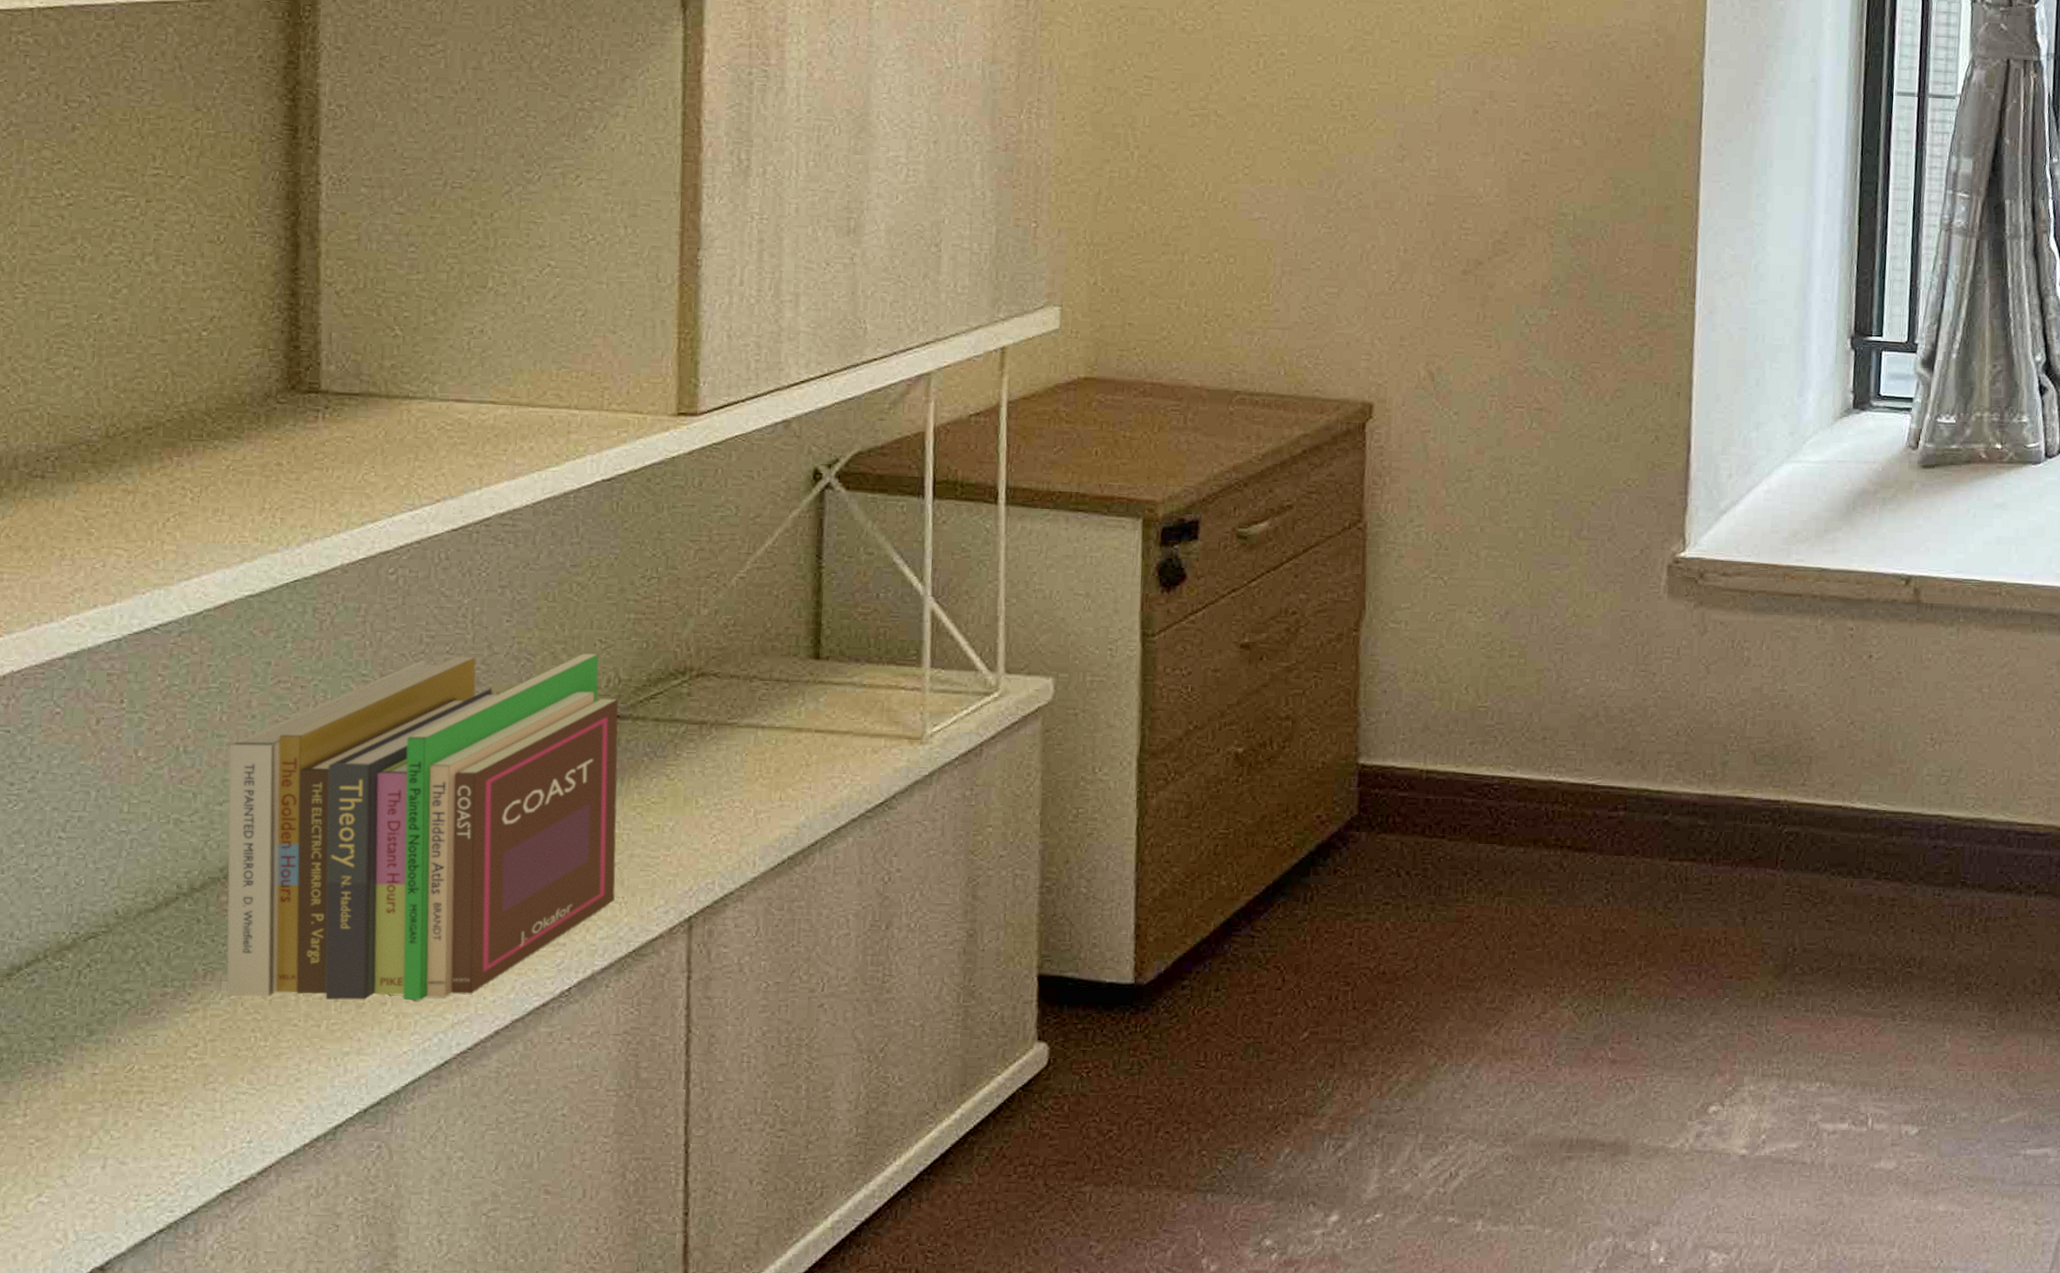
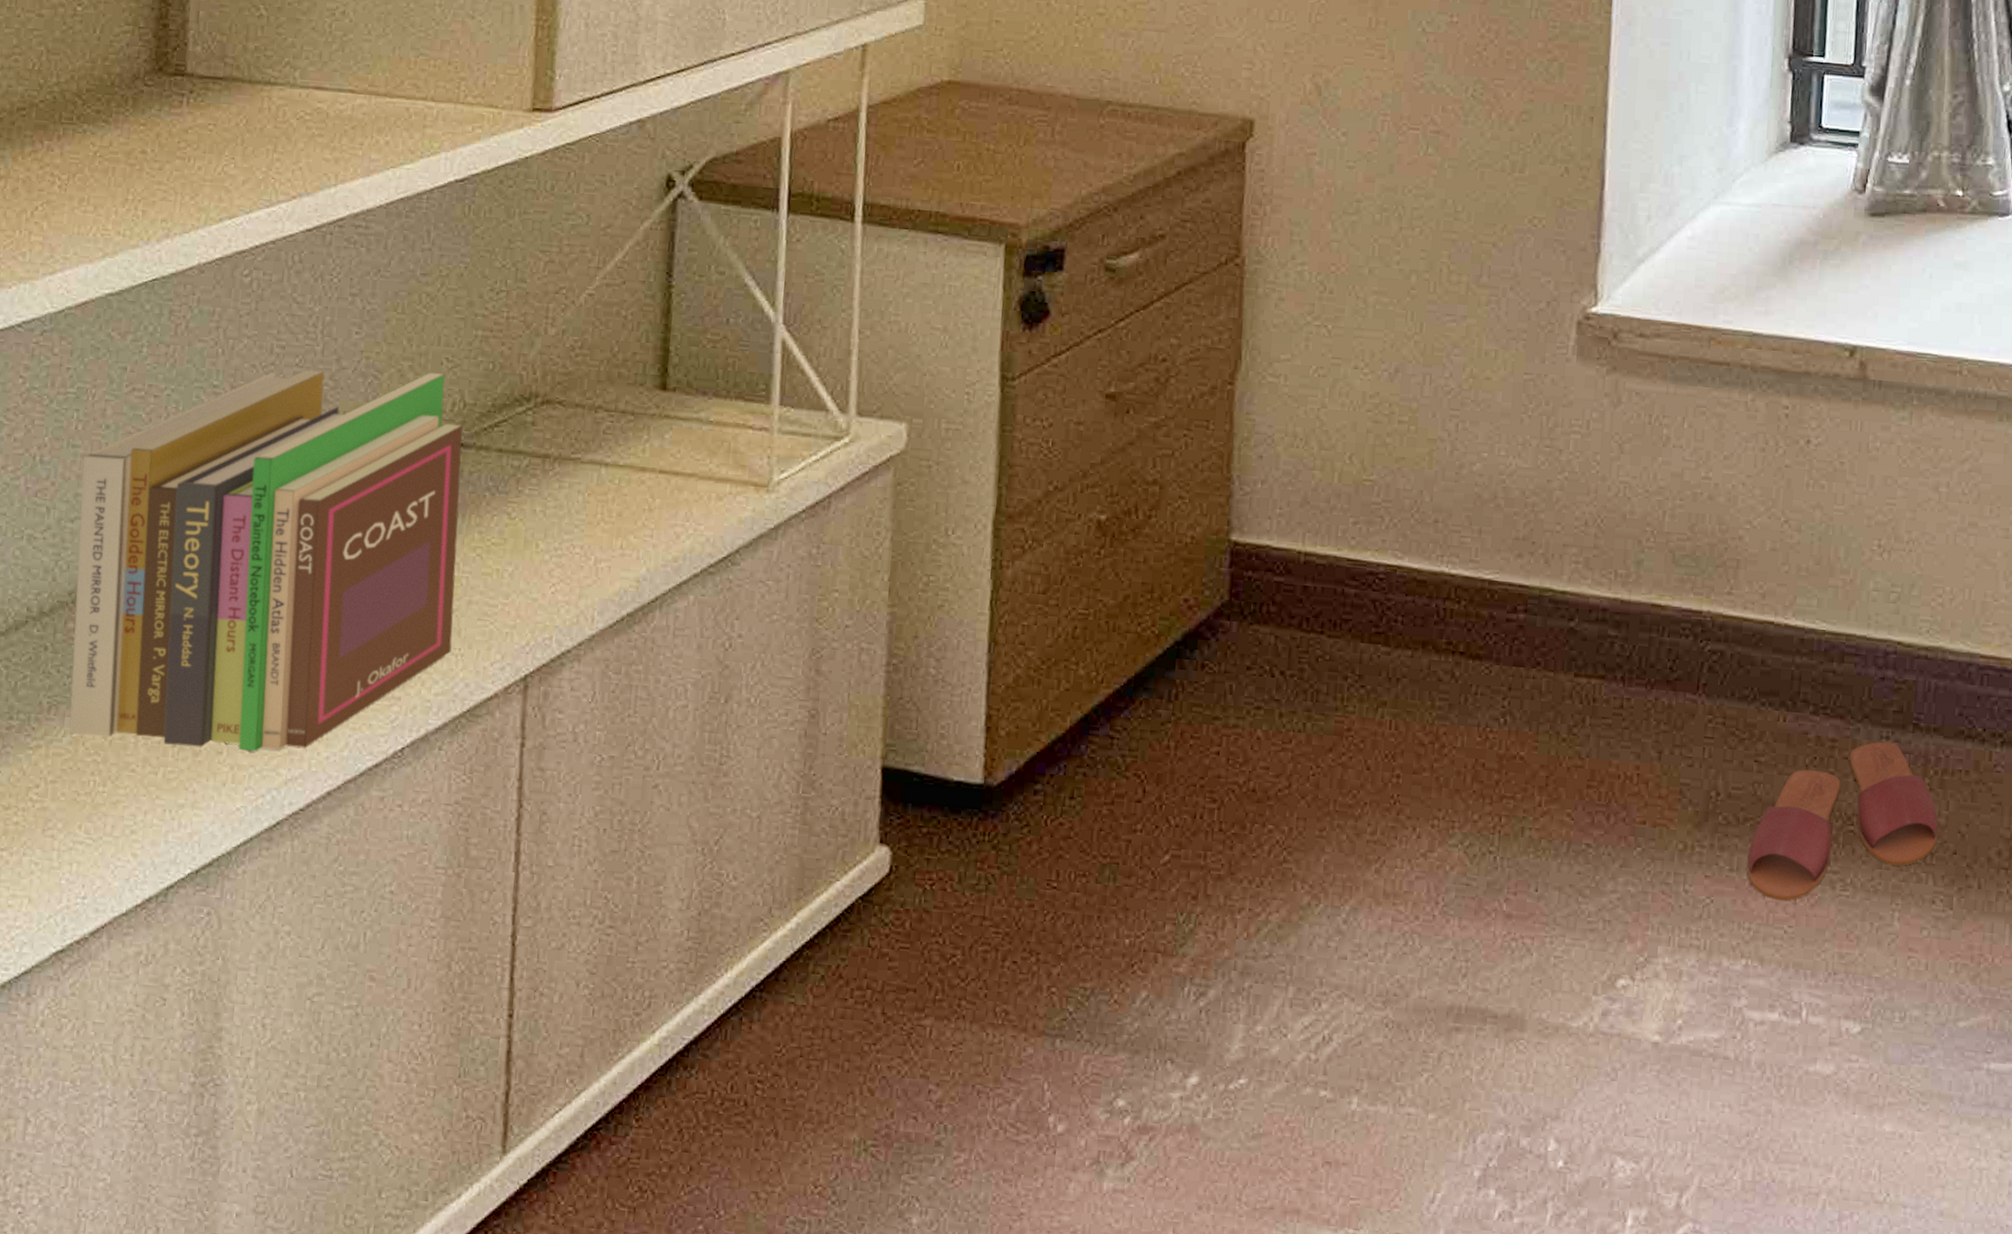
slippers: none [1820,898,1983,1033] -> present [1746,741,1939,901]

